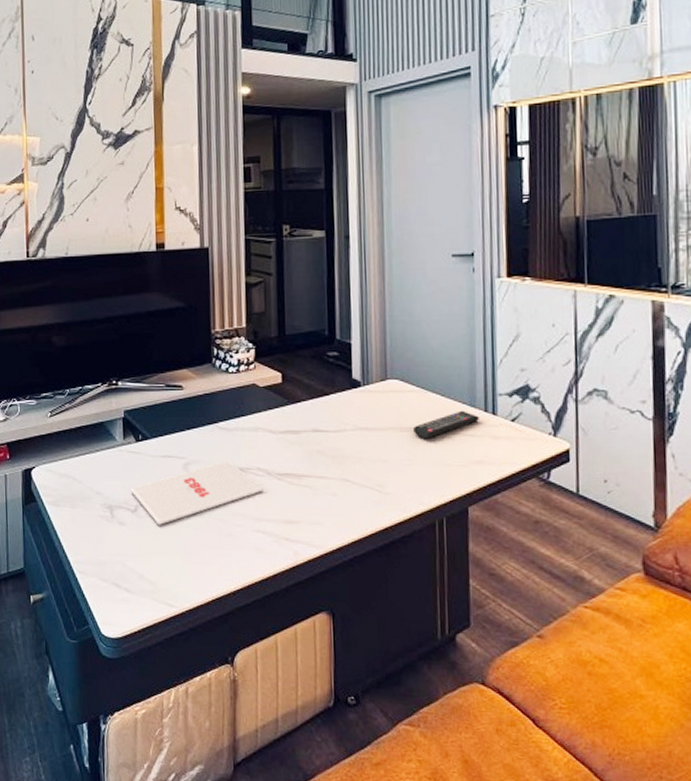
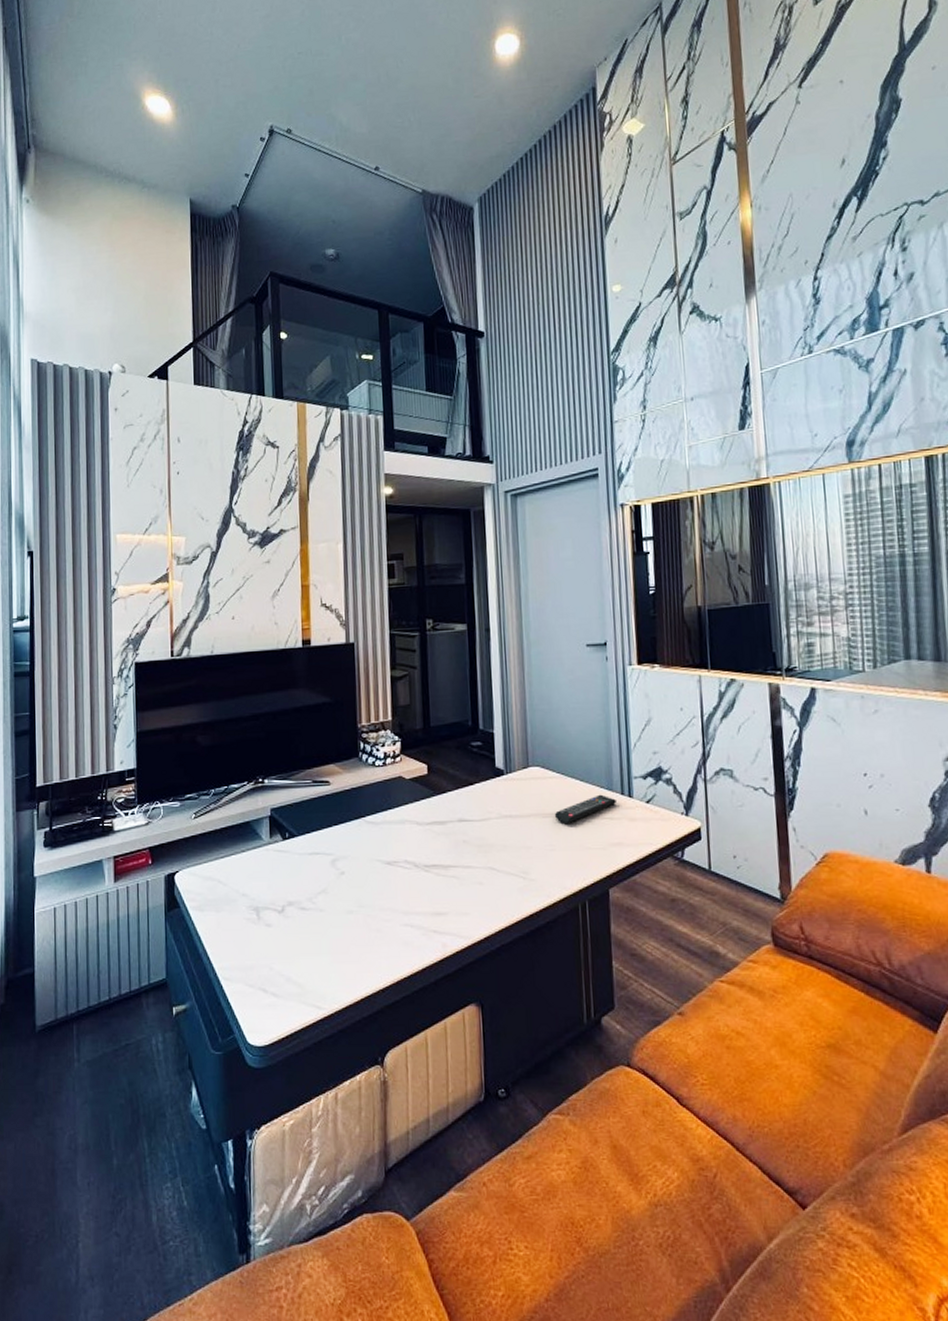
magazine: present [131,460,263,525] -> none [277,855,411,924]

